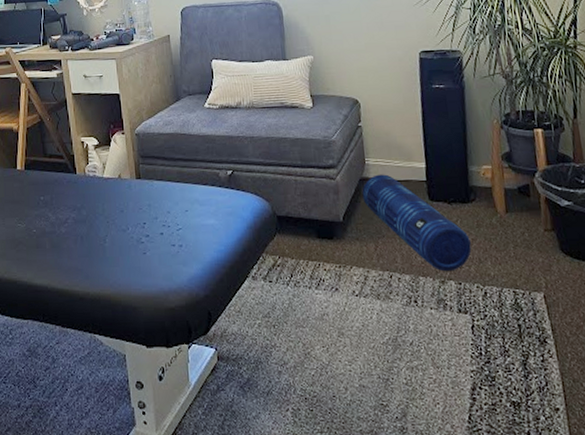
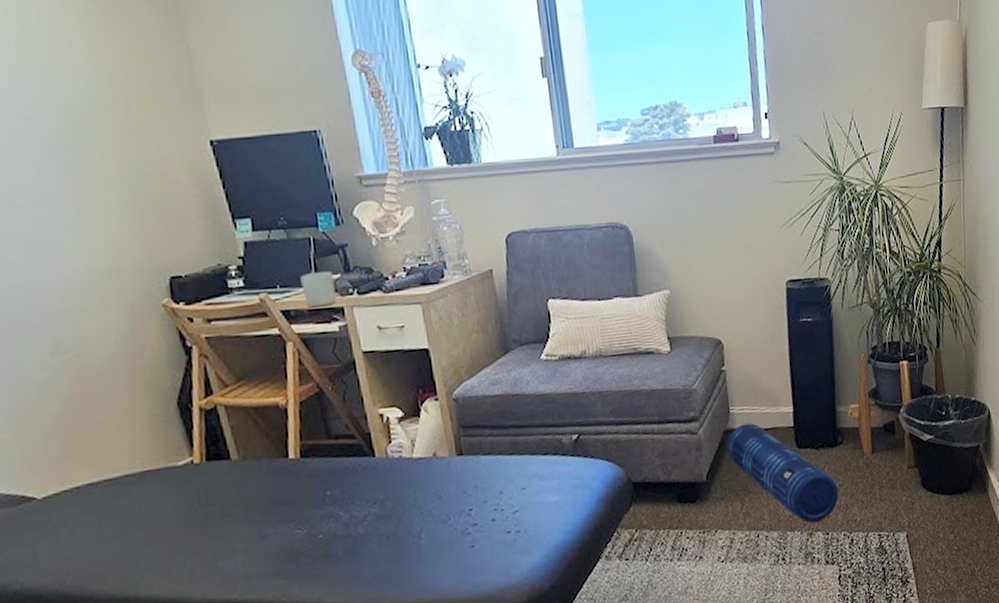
mug: none [33,33,57,59] -> present [300,270,337,308]

